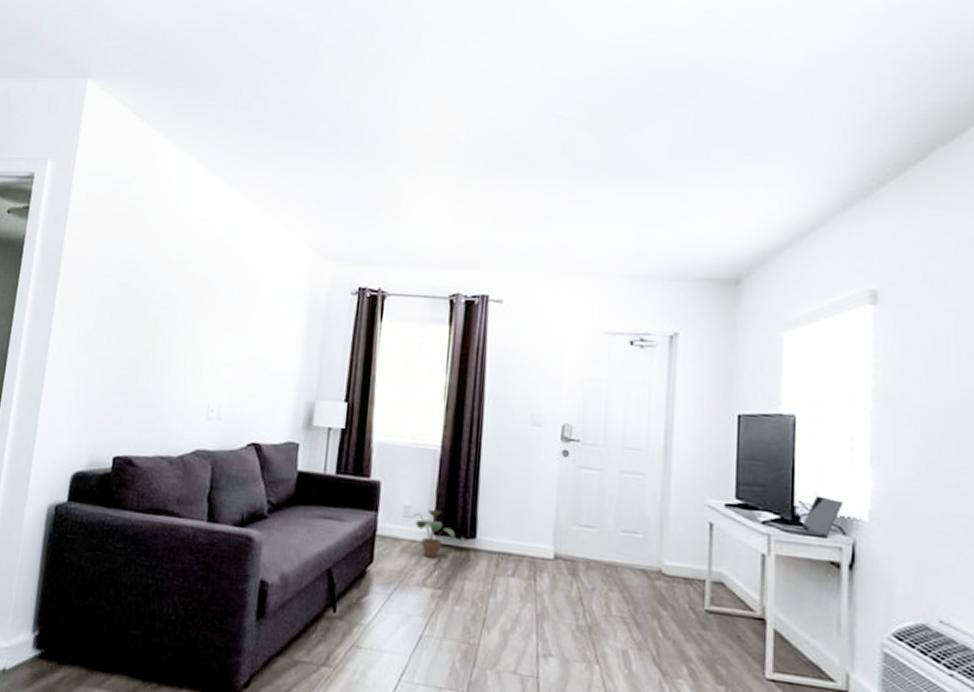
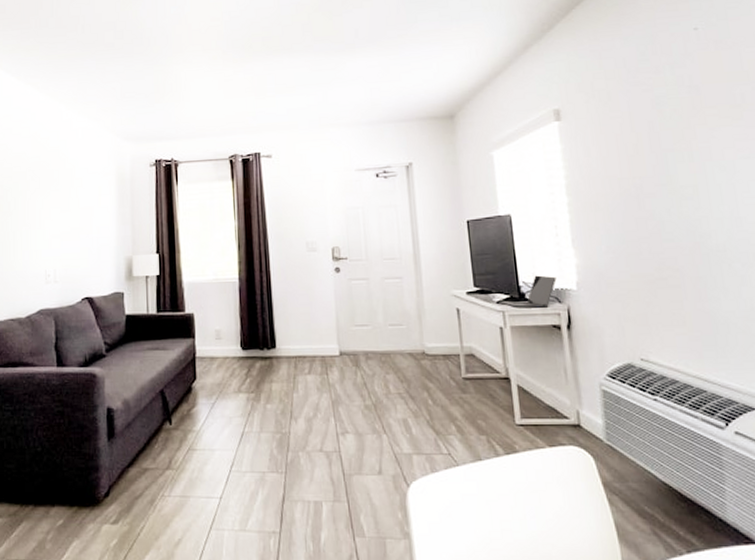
potted plant: present [411,508,456,560] -> none [222,329,260,370]

